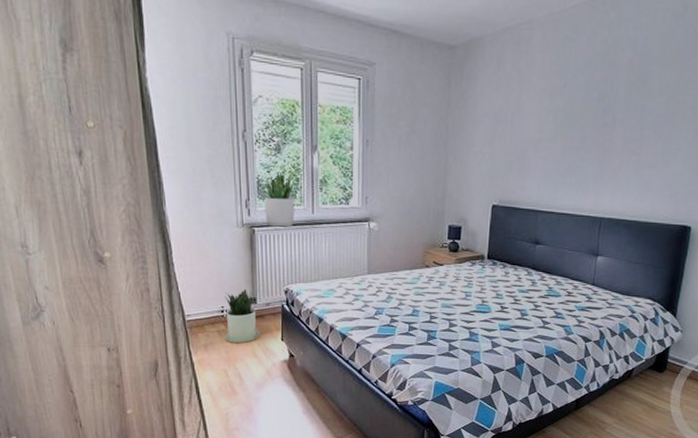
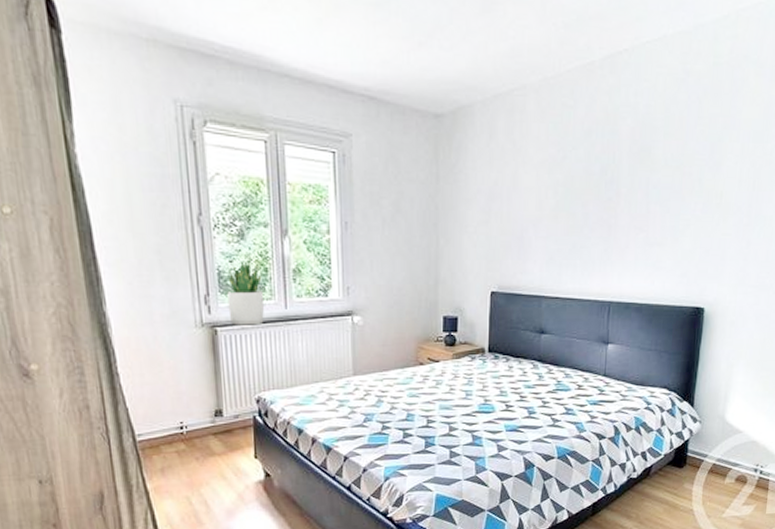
planter: present [224,289,260,343] -> none [184,400,228,464]

